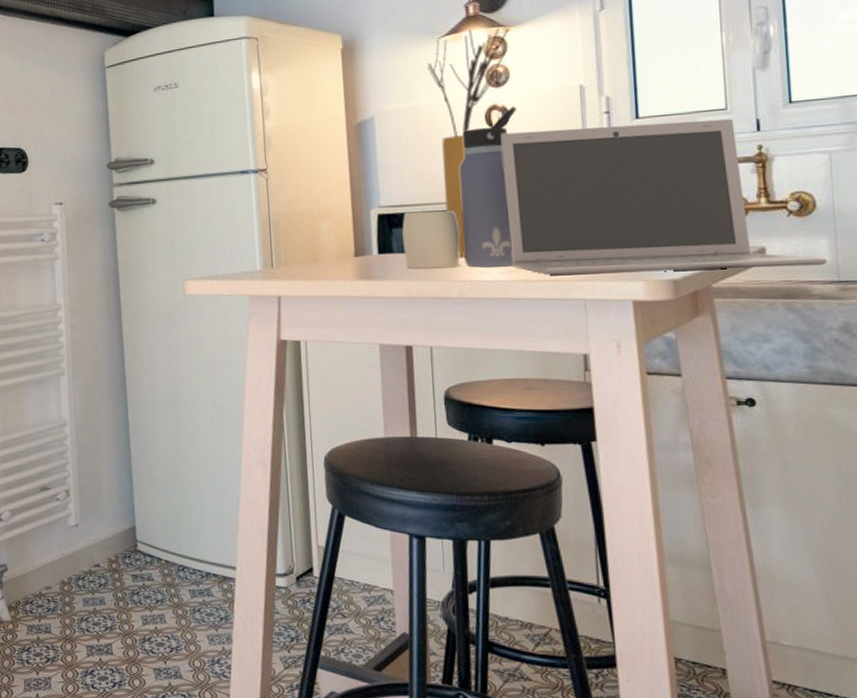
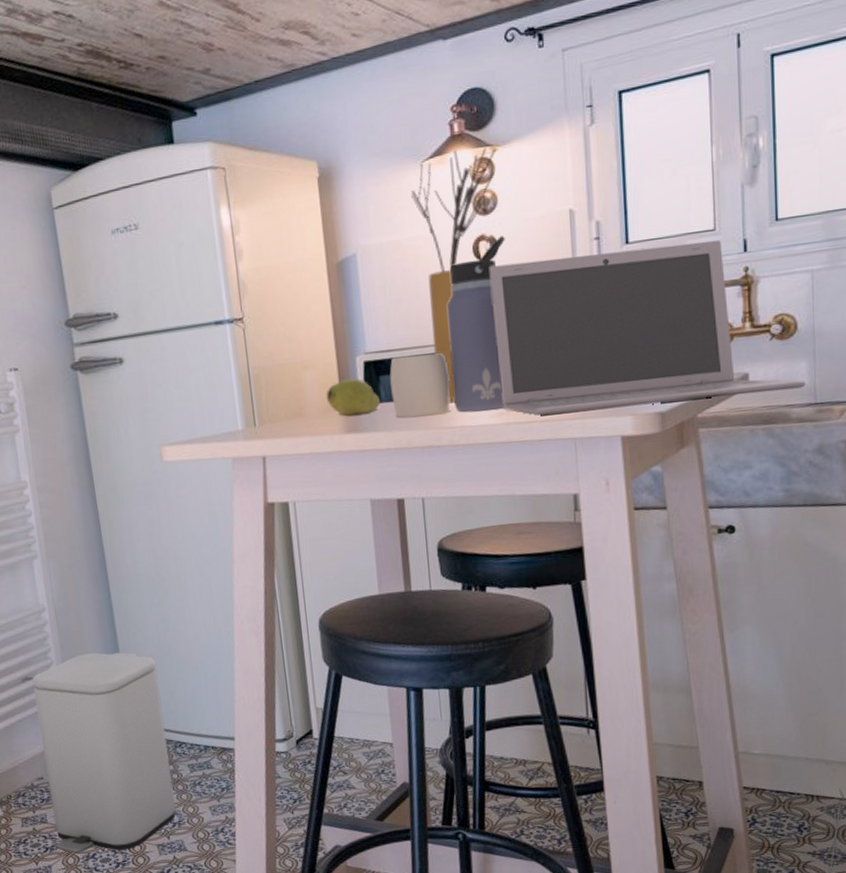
pedal bin: none [49,470,174,670] -> present [31,652,176,853]
fruit: none [340,229,392,265] -> present [326,378,380,417]

